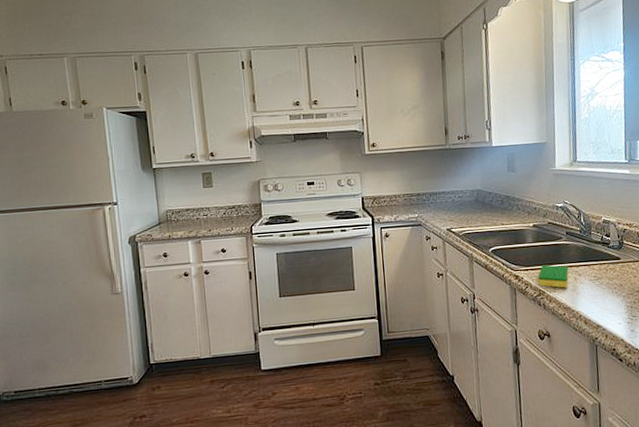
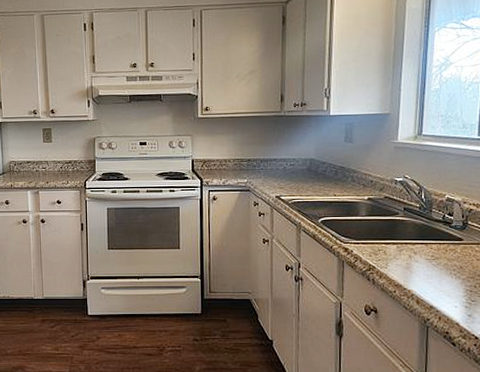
dish sponge: present [538,265,569,288] -> none [369,240,403,265]

